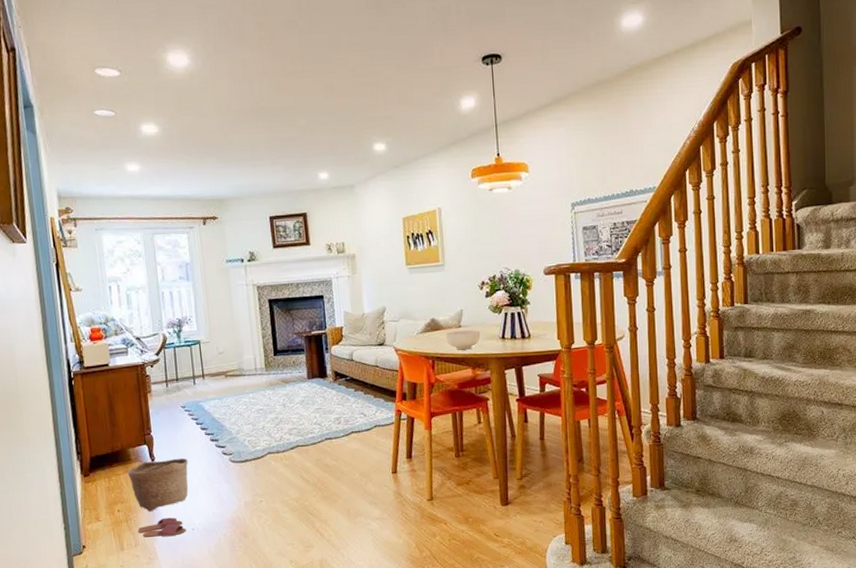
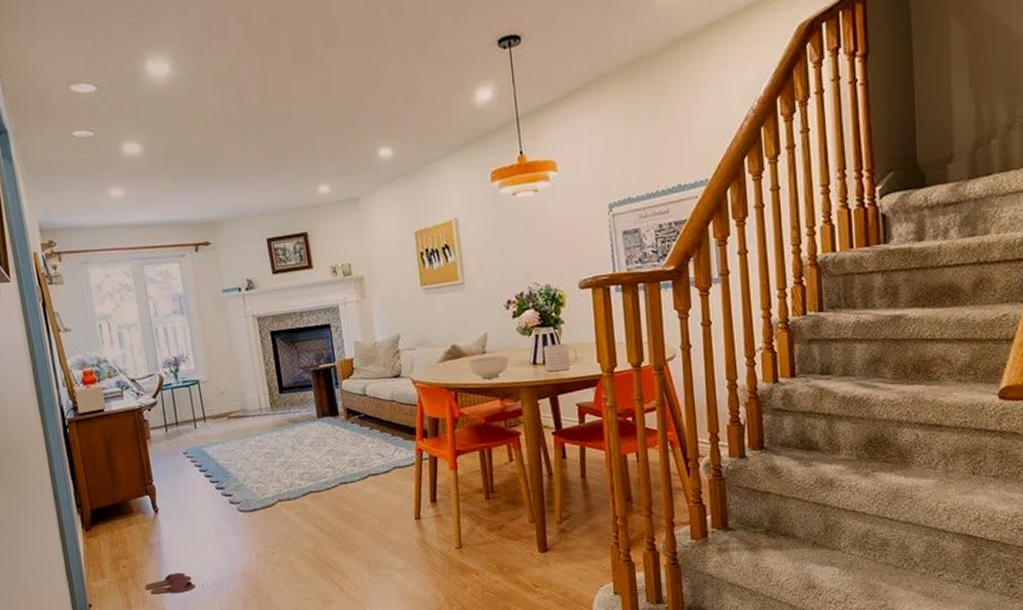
basket: present [127,458,189,512] -> none [130,508,196,567]
mug: none [511,321,541,346] -> present [543,343,578,372]

